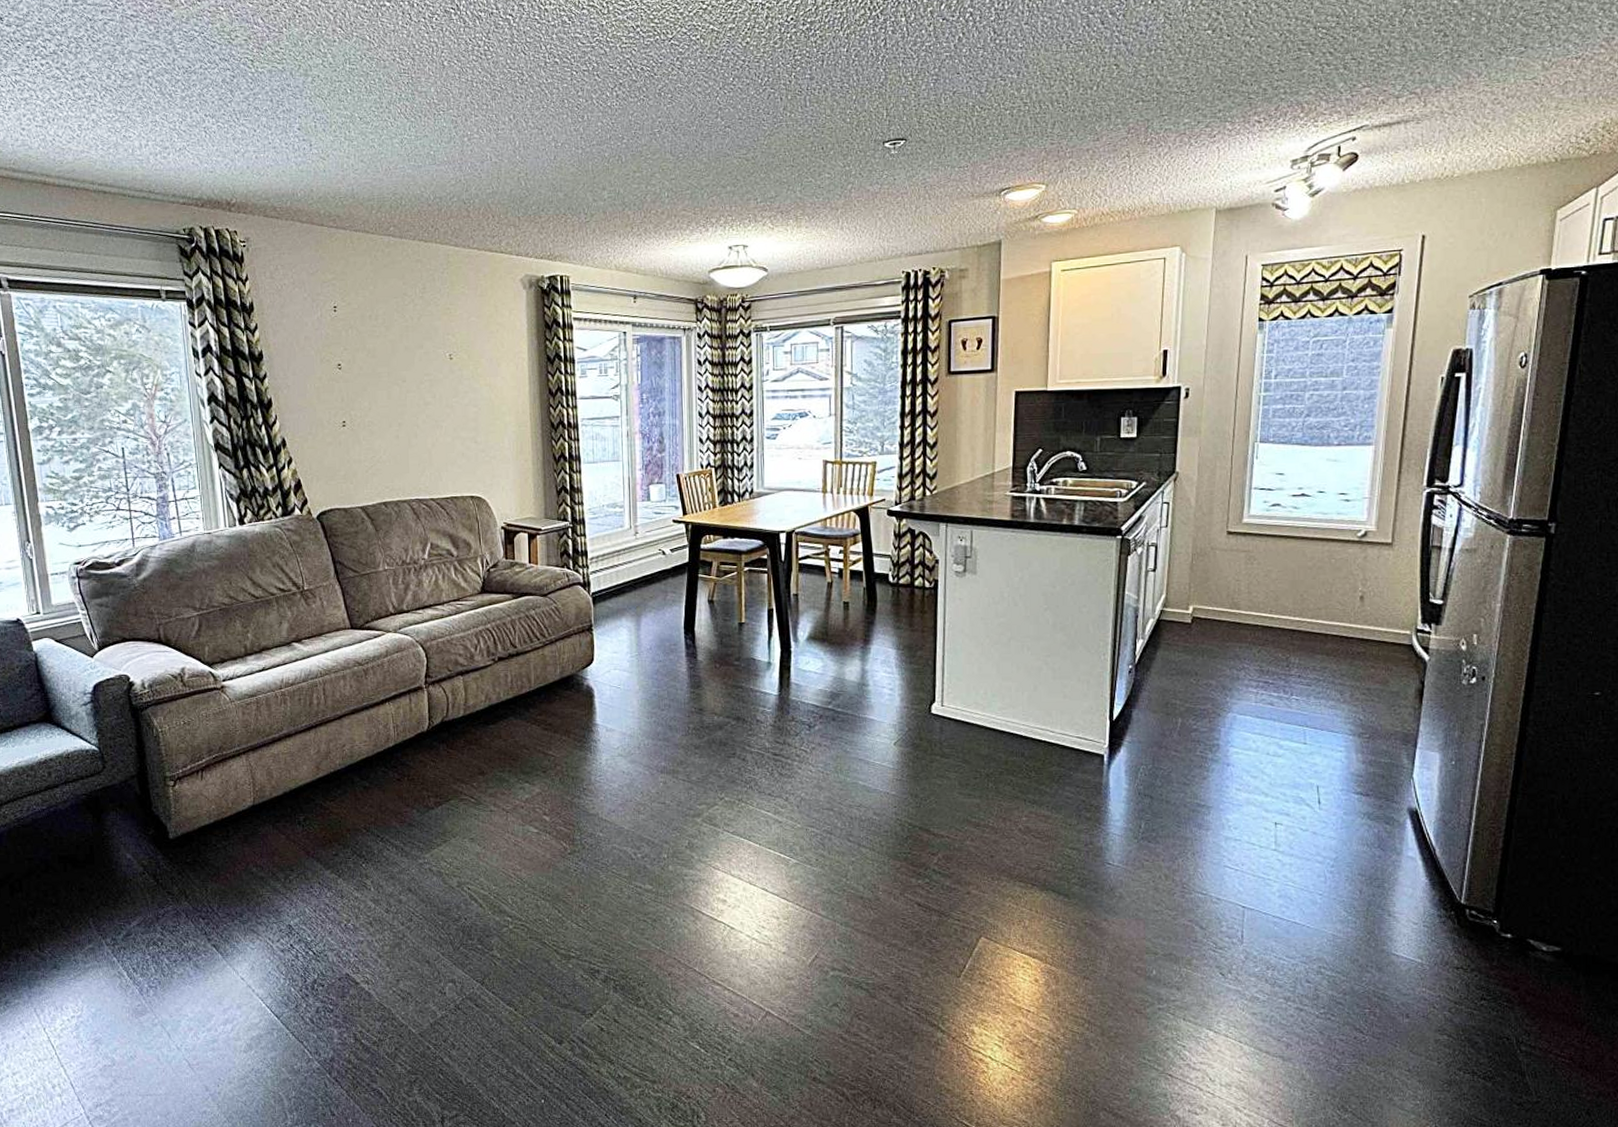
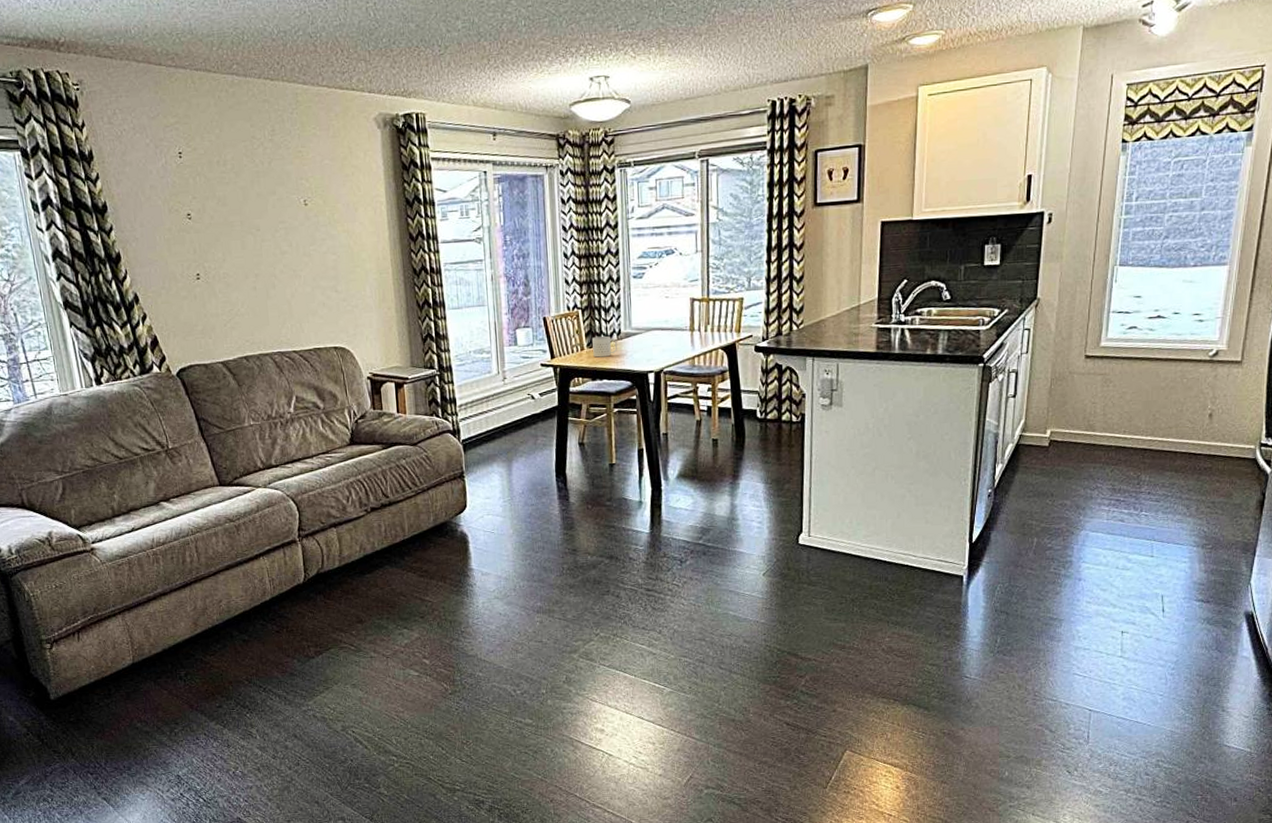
mug: none [725,494,750,516] -> present [592,335,618,358]

